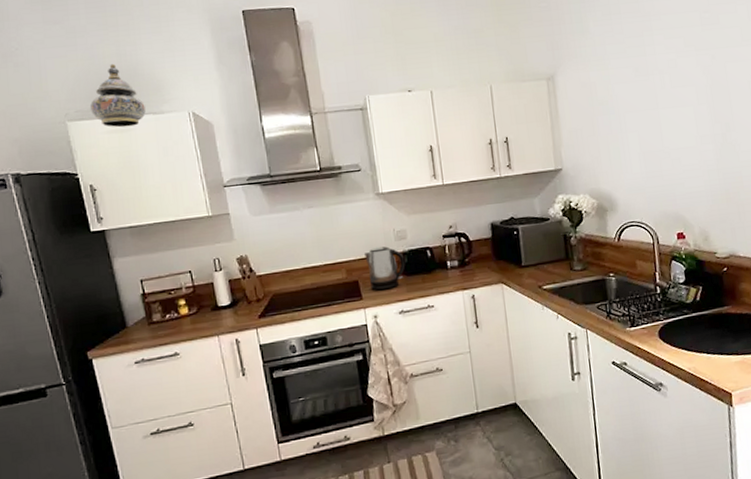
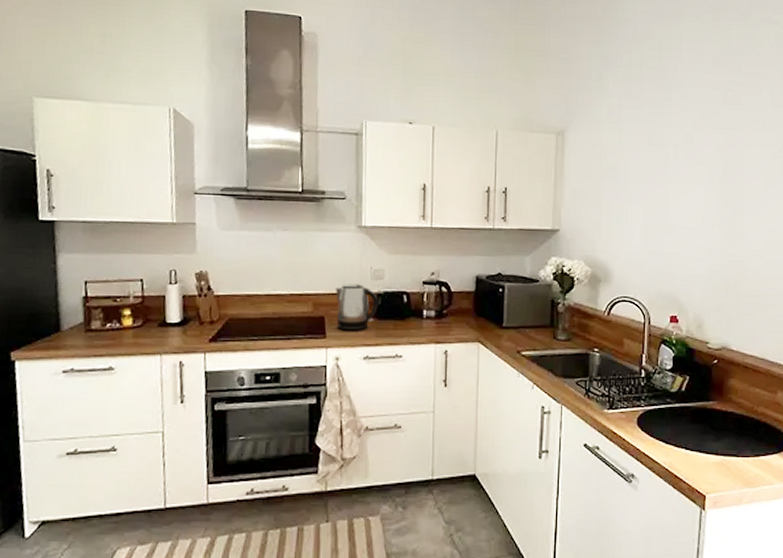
decorative jar: present [89,63,146,128] -> none [61,43,123,114]

